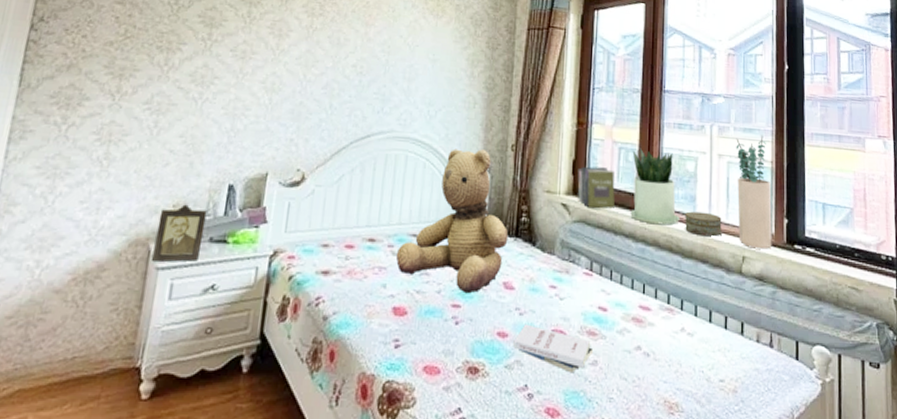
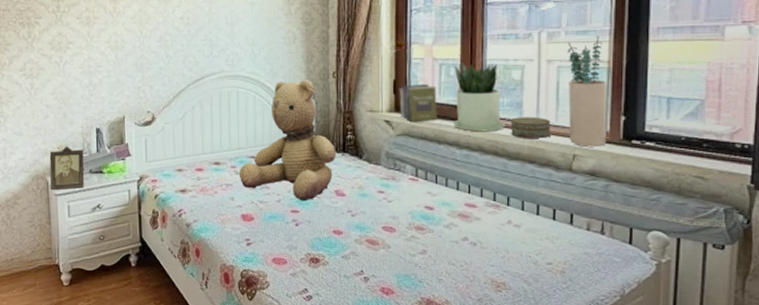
books: present [513,324,594,374] -> none [348,223,422,261]

